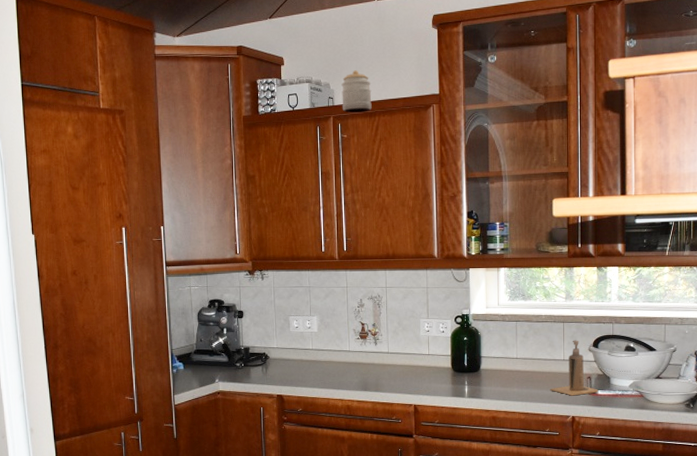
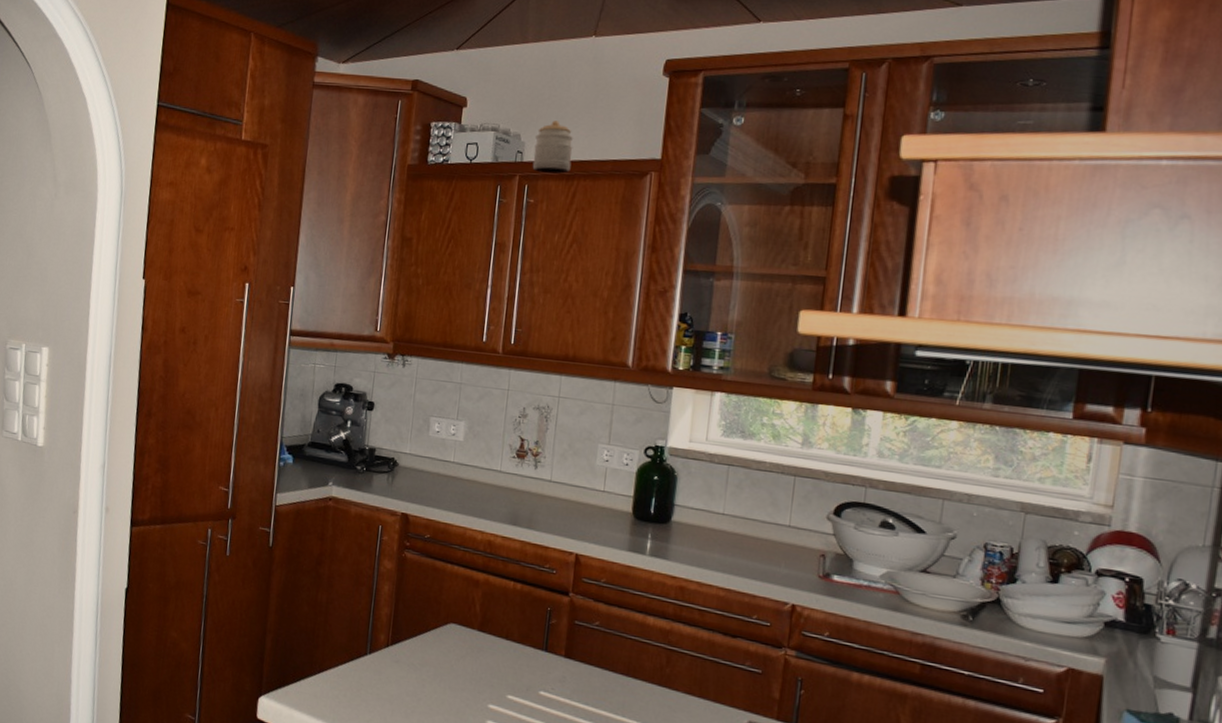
soap dispenser: present [550,340,599,396] -> none [764,501,835,578]

